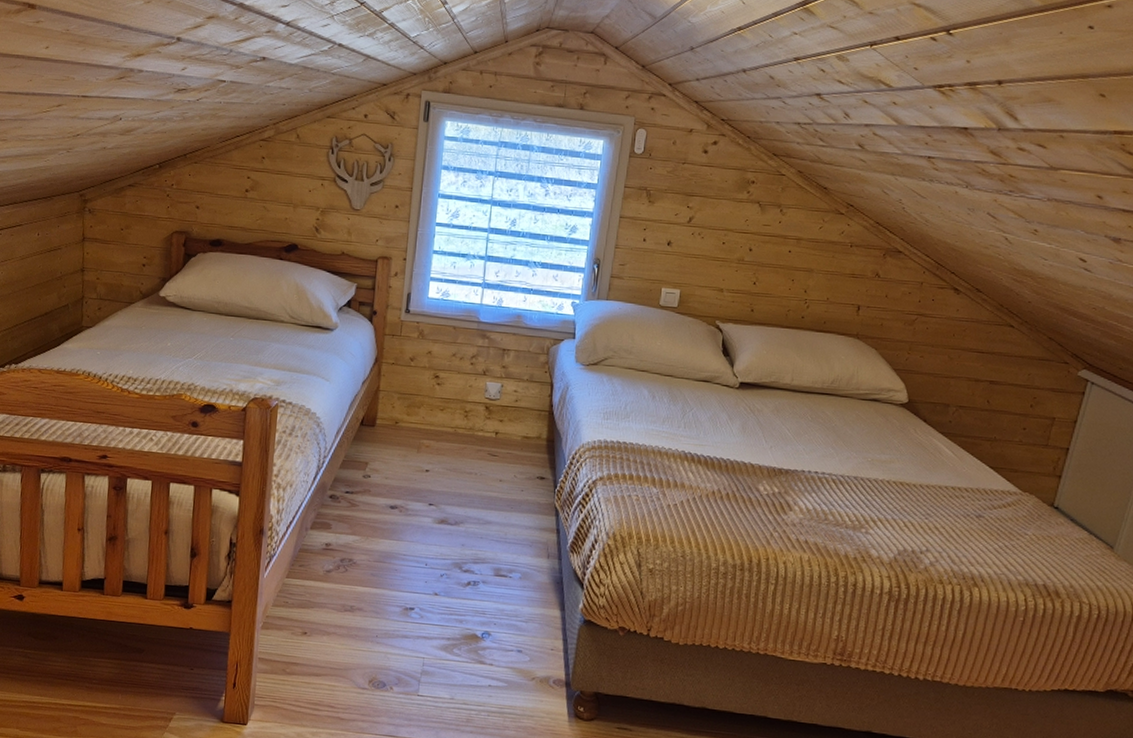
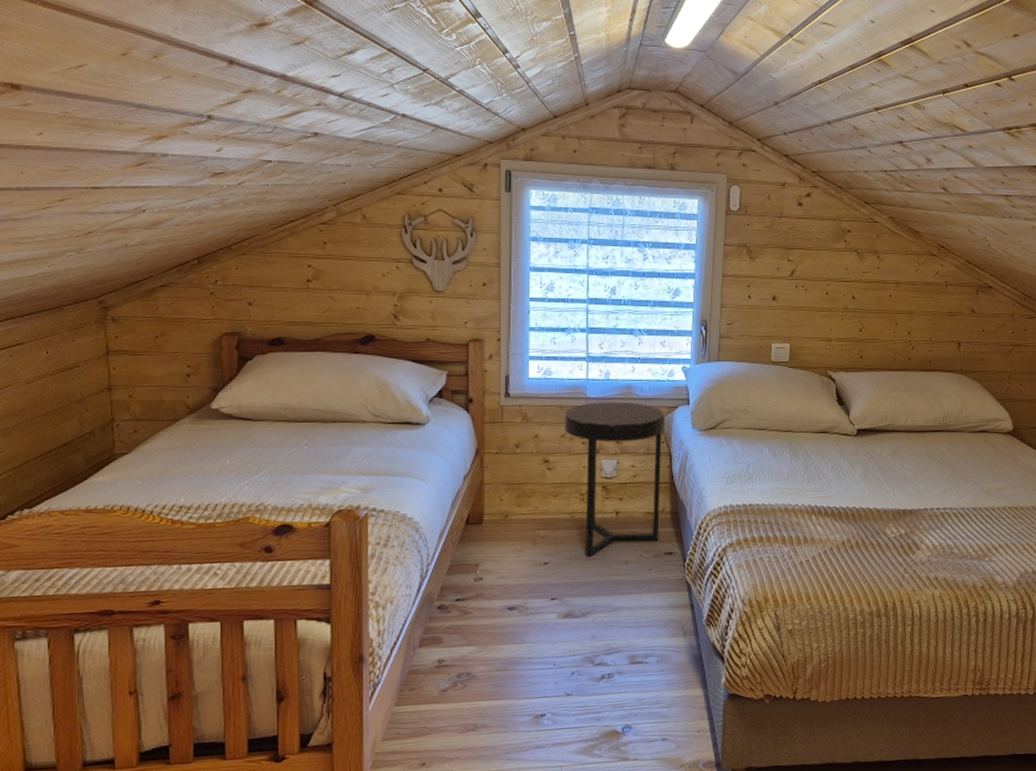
side table: none [456,326,551,471] -> present [564,401,666,557]

